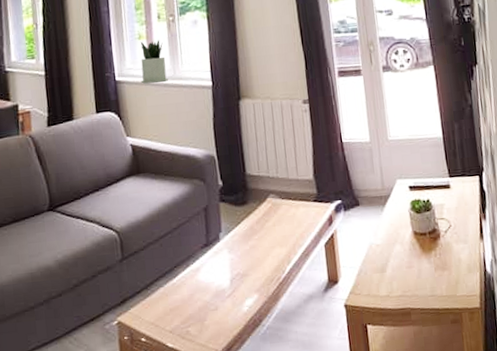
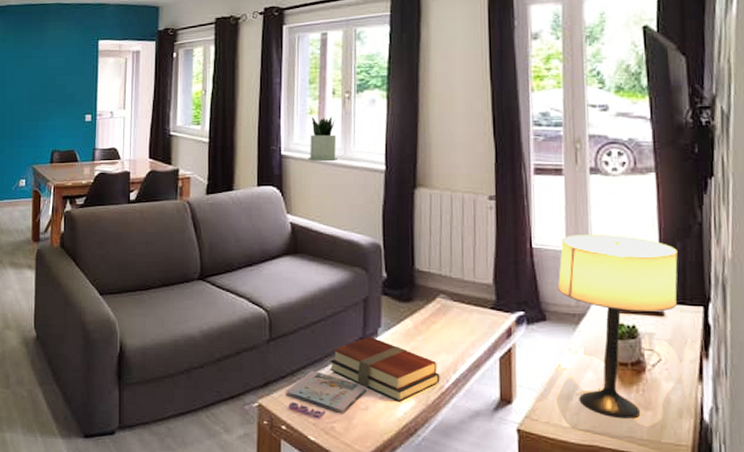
magazine: none [142,281,215,326] -> present [286,370,368,419]
books: none [178,242,277,298] -> present [329,336,440,402]
table lamp: none [365,123,459,282] -> present [557,235,678,420]

